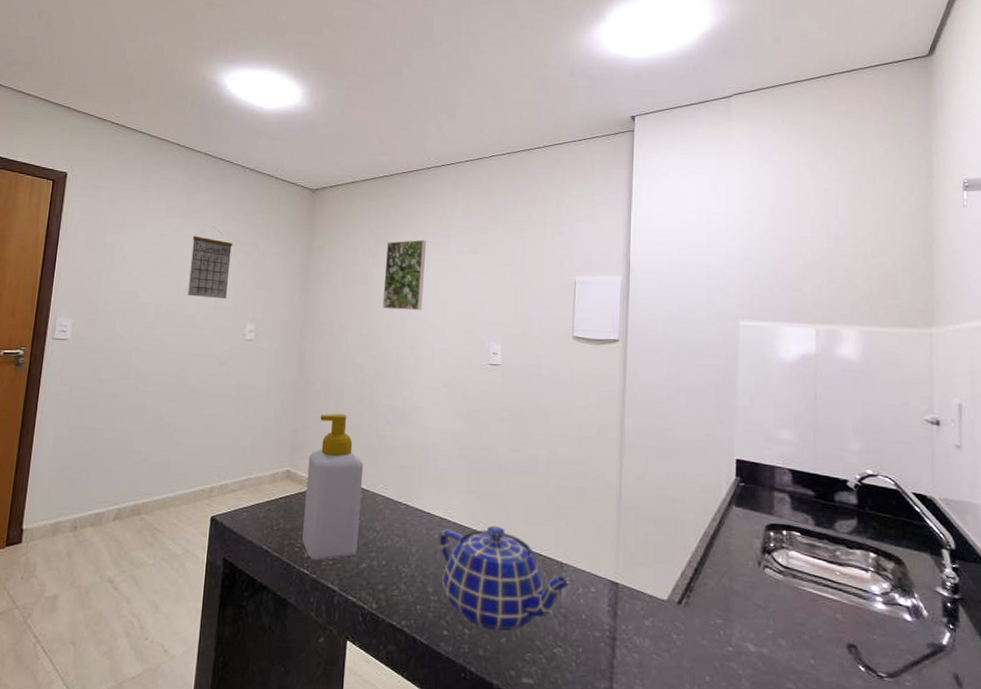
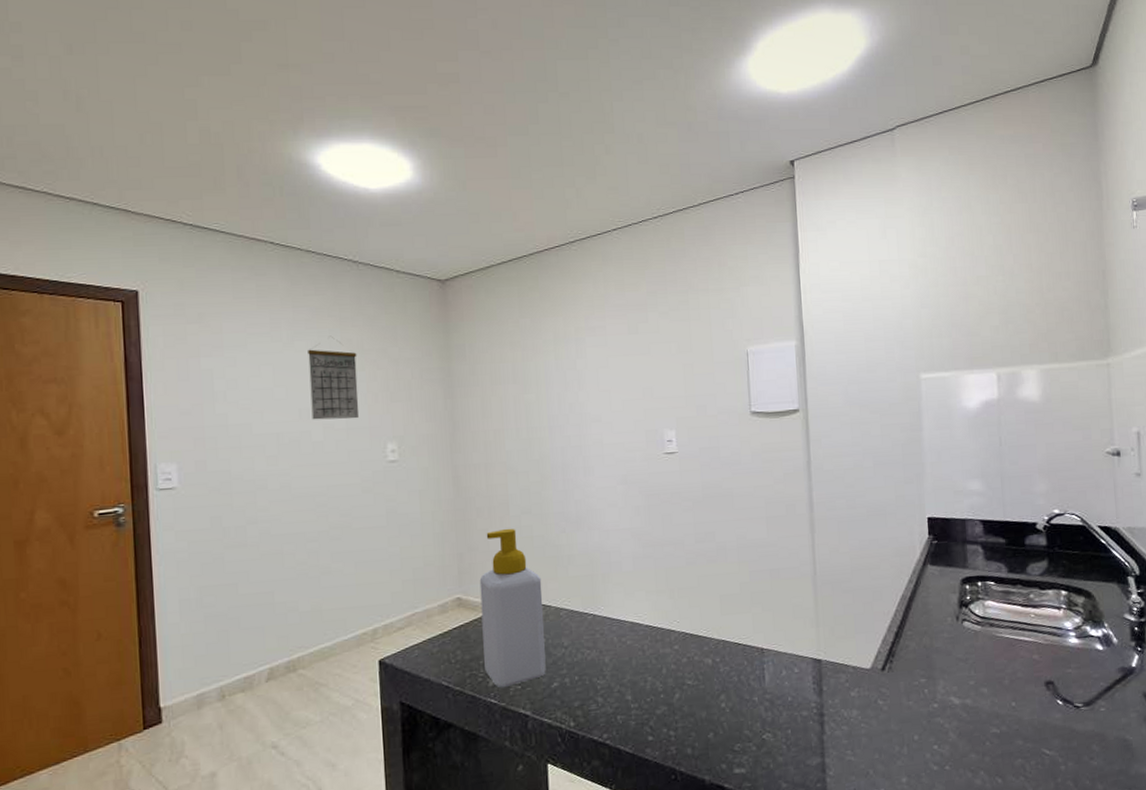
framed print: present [382,239,426,311] -> none [536,324,584,407]
teapot: present [438,525,573,632] -> none [631,621,776,729]

